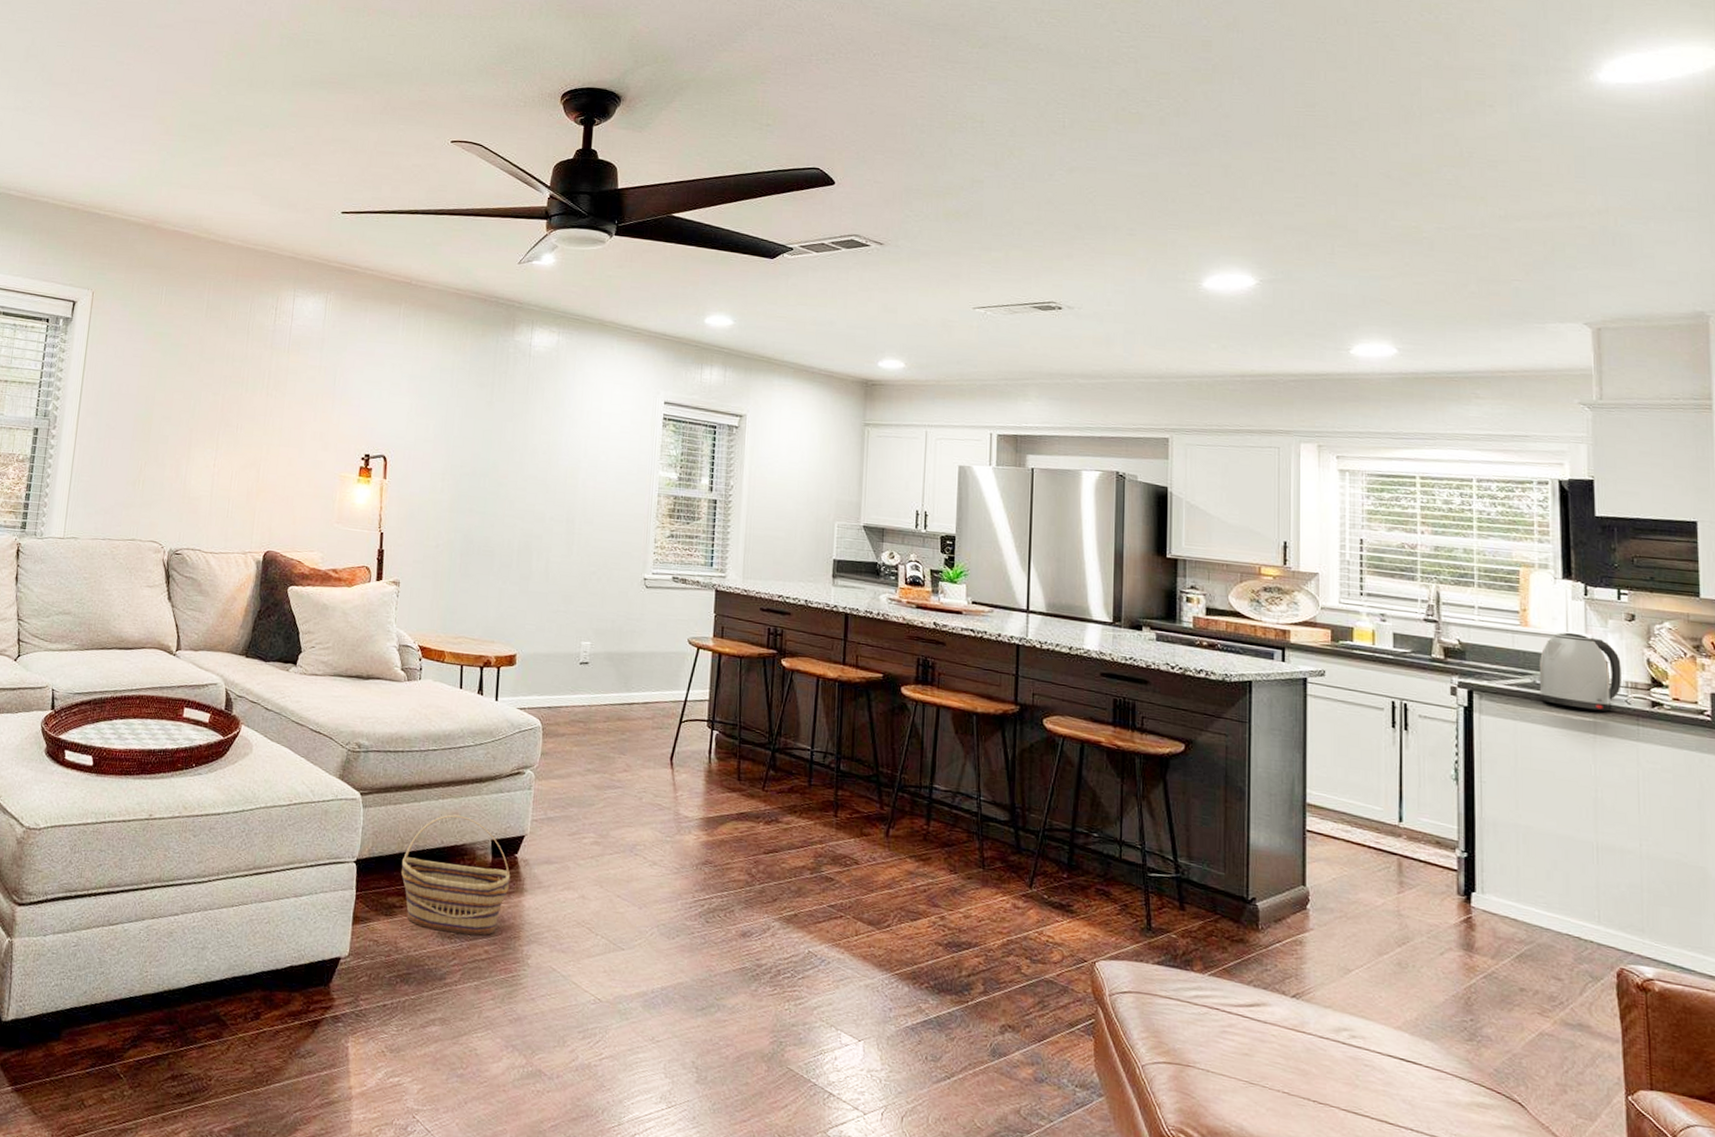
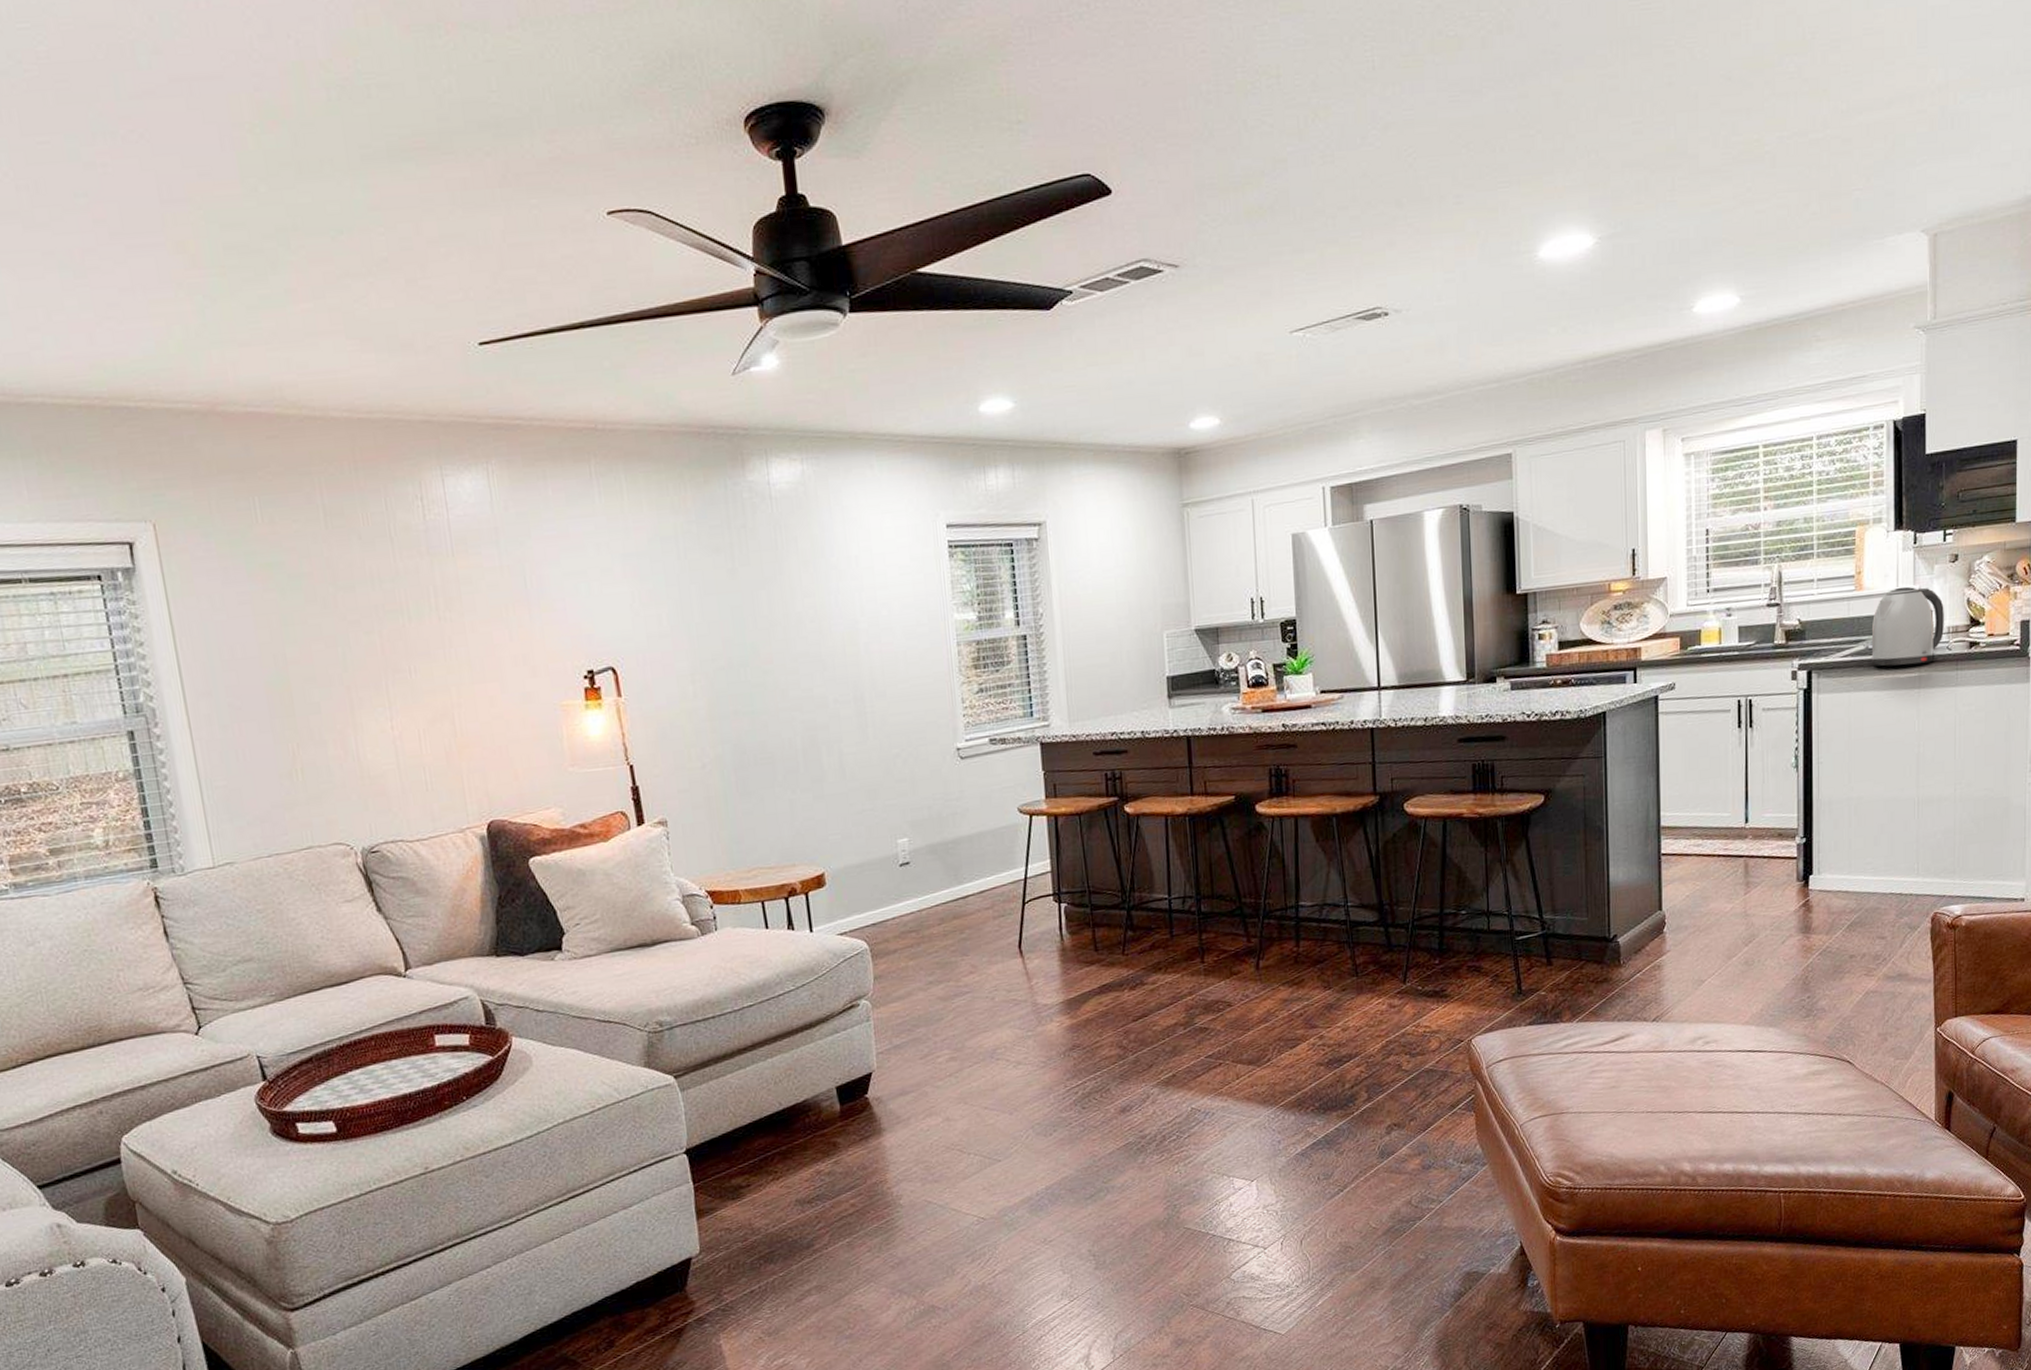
basket: present [401,814,511,936] -> none [738,1069,866,1200]

